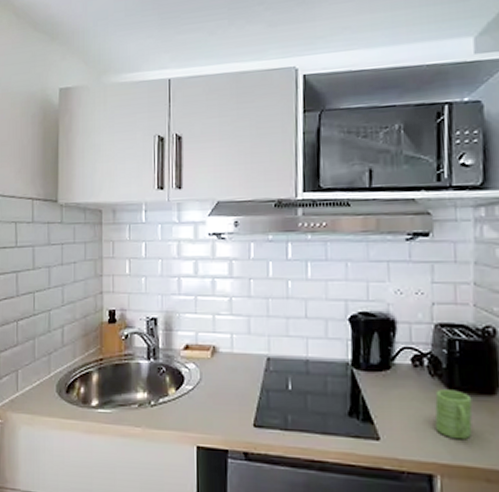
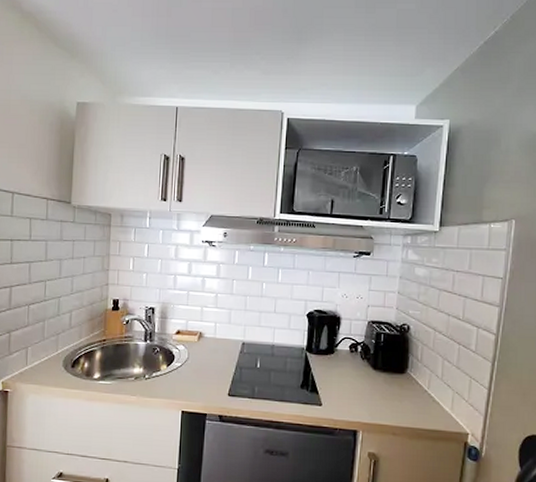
mug: present [434,389,473,440] -> none [361,369,389,406]

